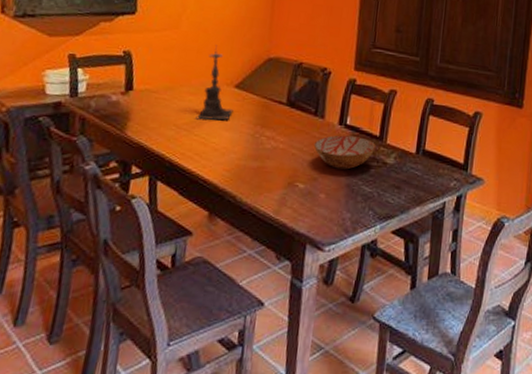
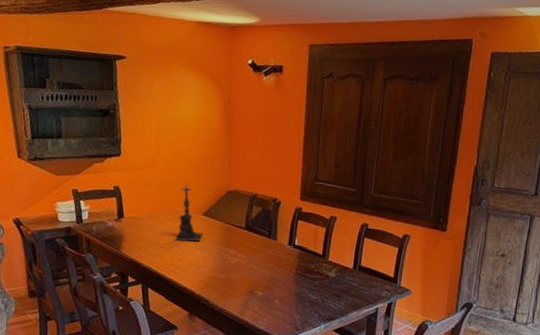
bowl: present [313,135,376,170] -> none [268,253,320,281]

